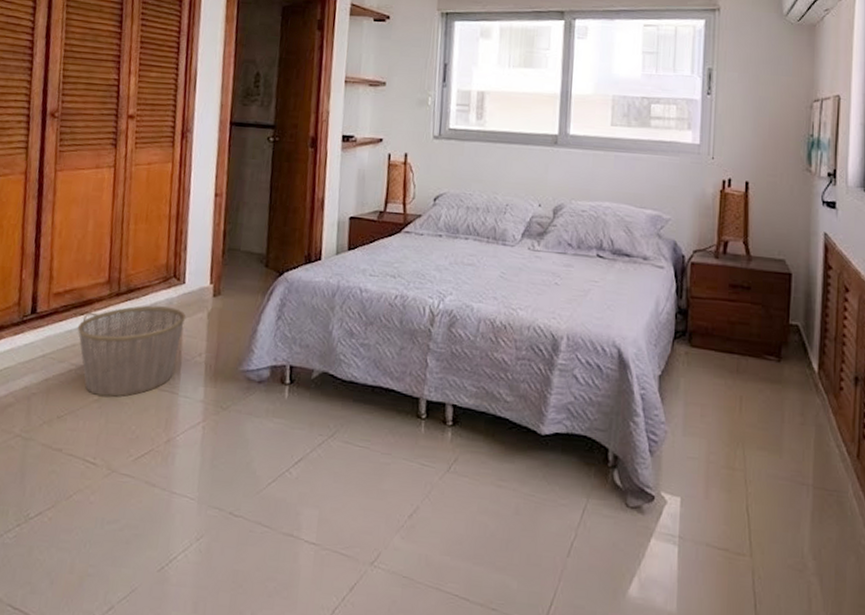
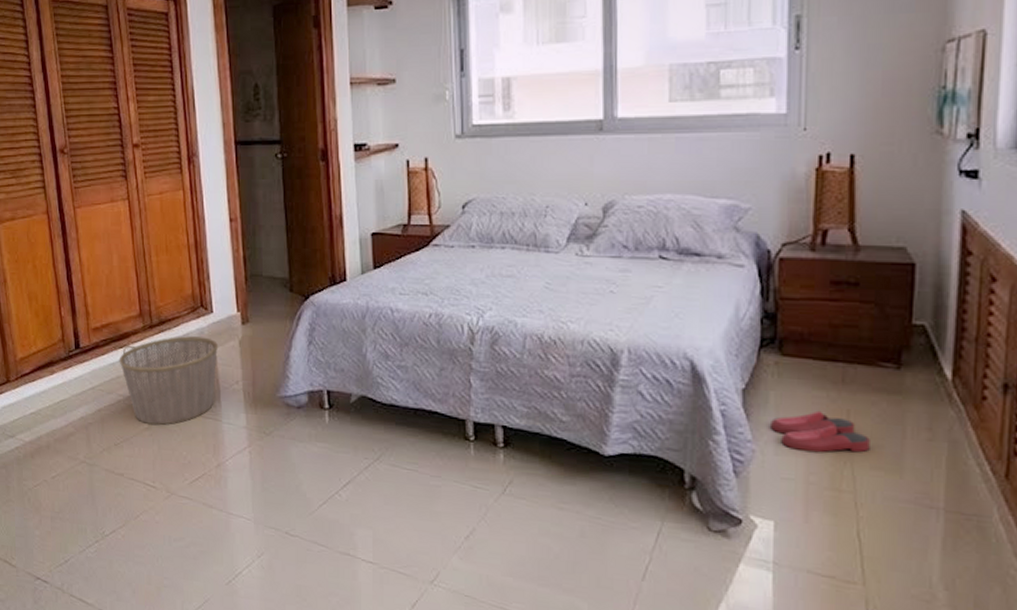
slippers: none [680,396,757,435] -> present [771,410,870,453]

